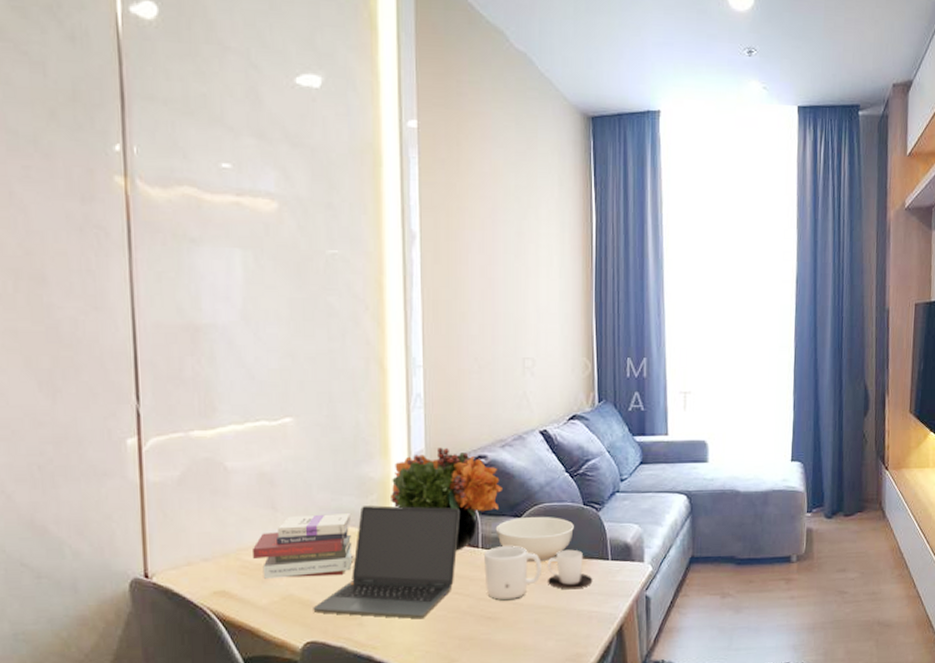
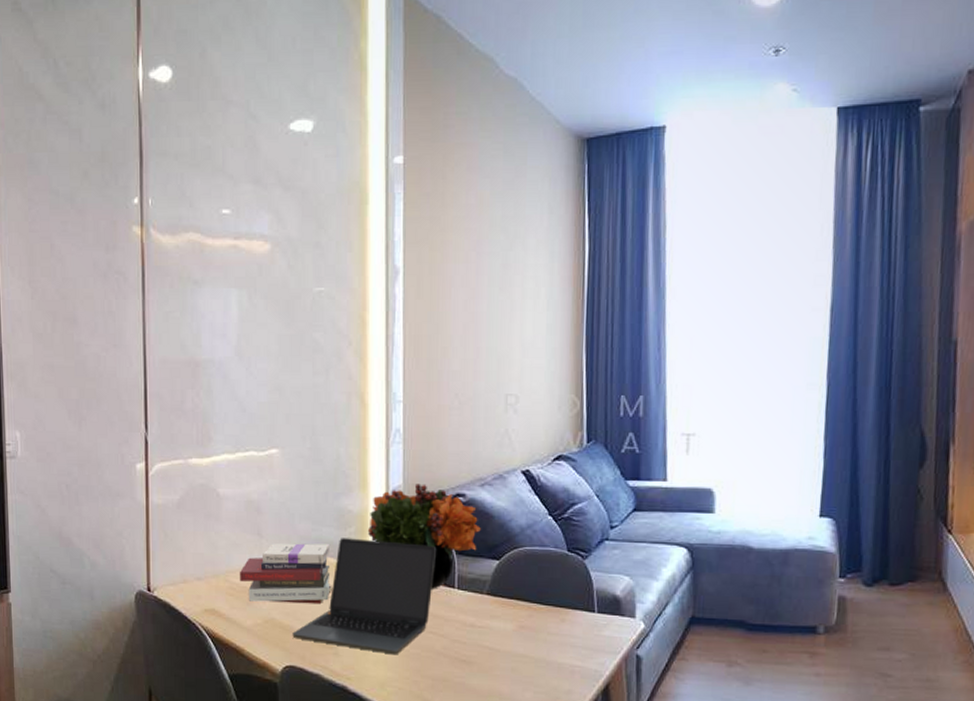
mug: present [484,546,541,601] -> none [460,588,520,645]
bowl: present [495,516,574,561] -> none [472,559,557,607]
cup: present [547,549,593,589] -> none [526,597,577,639]

